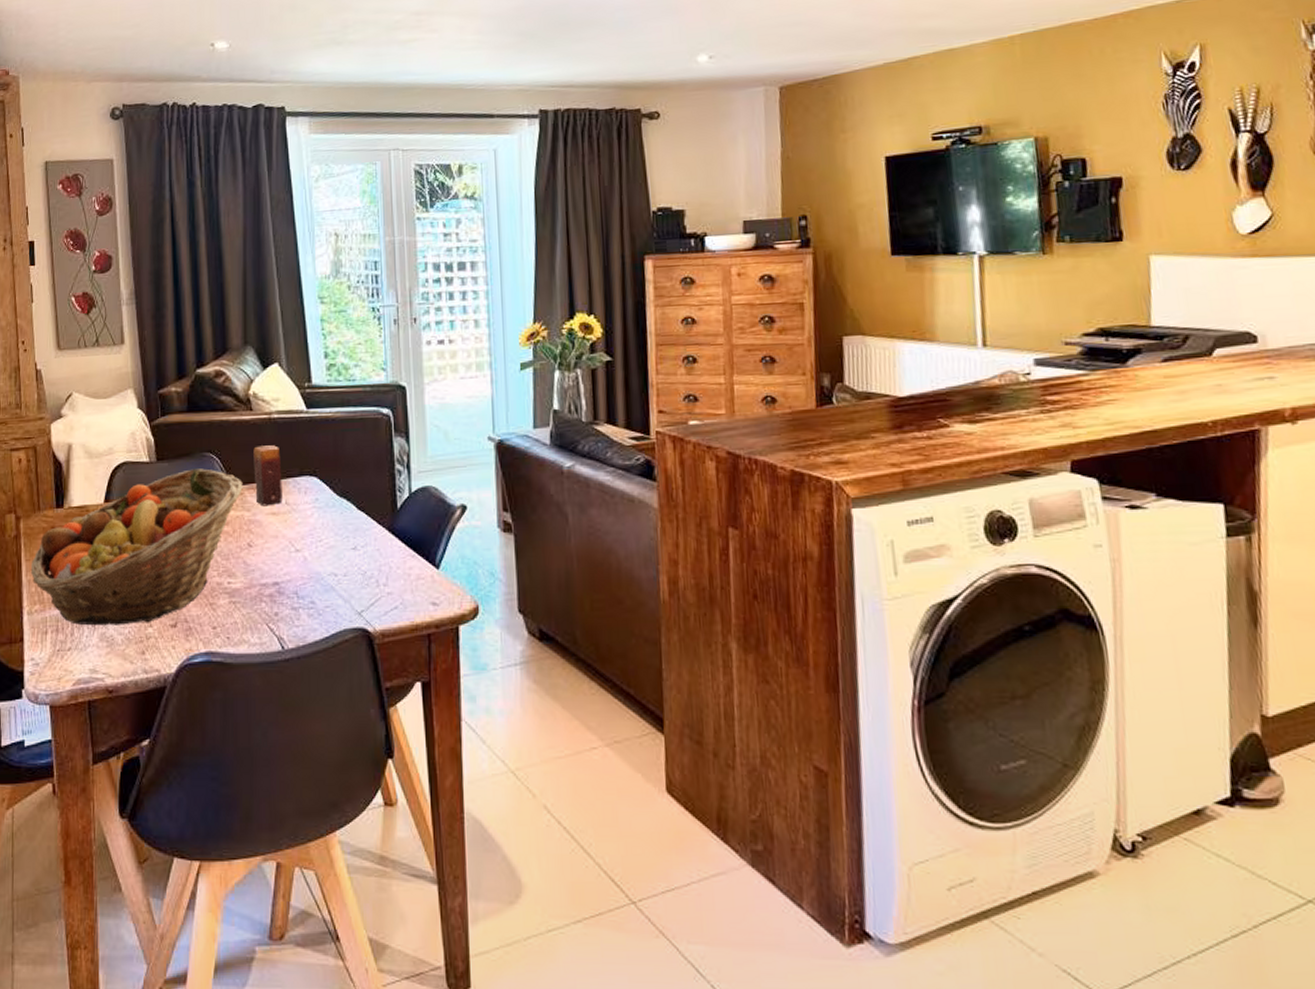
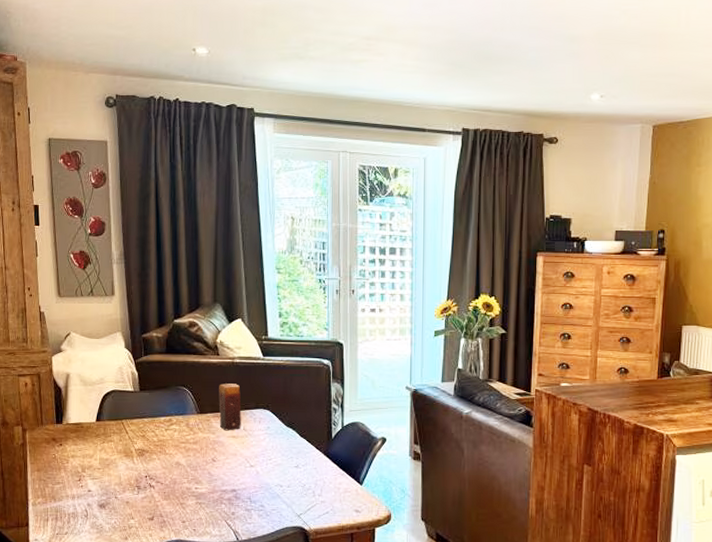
fruit basket: present [30,468,243,626] -> none [34,399,210,517]

